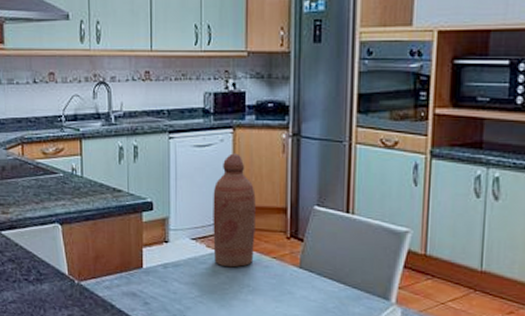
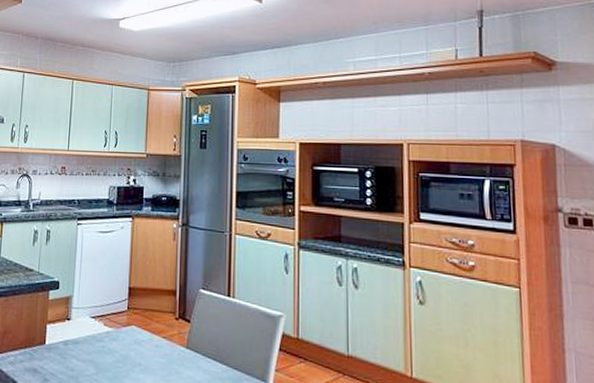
bottle: present [213,153,256,268] -> none [110,239,149,346]

